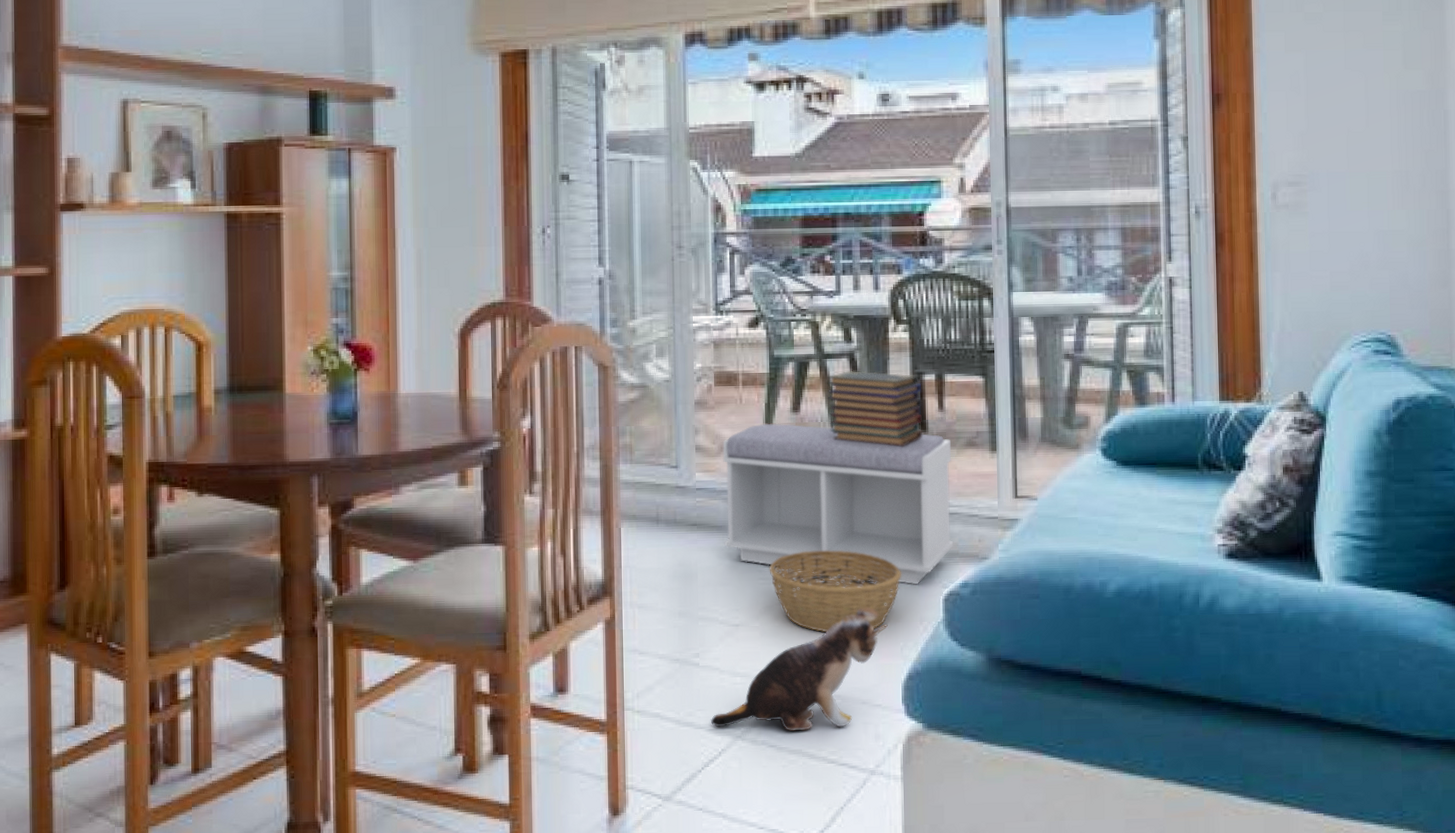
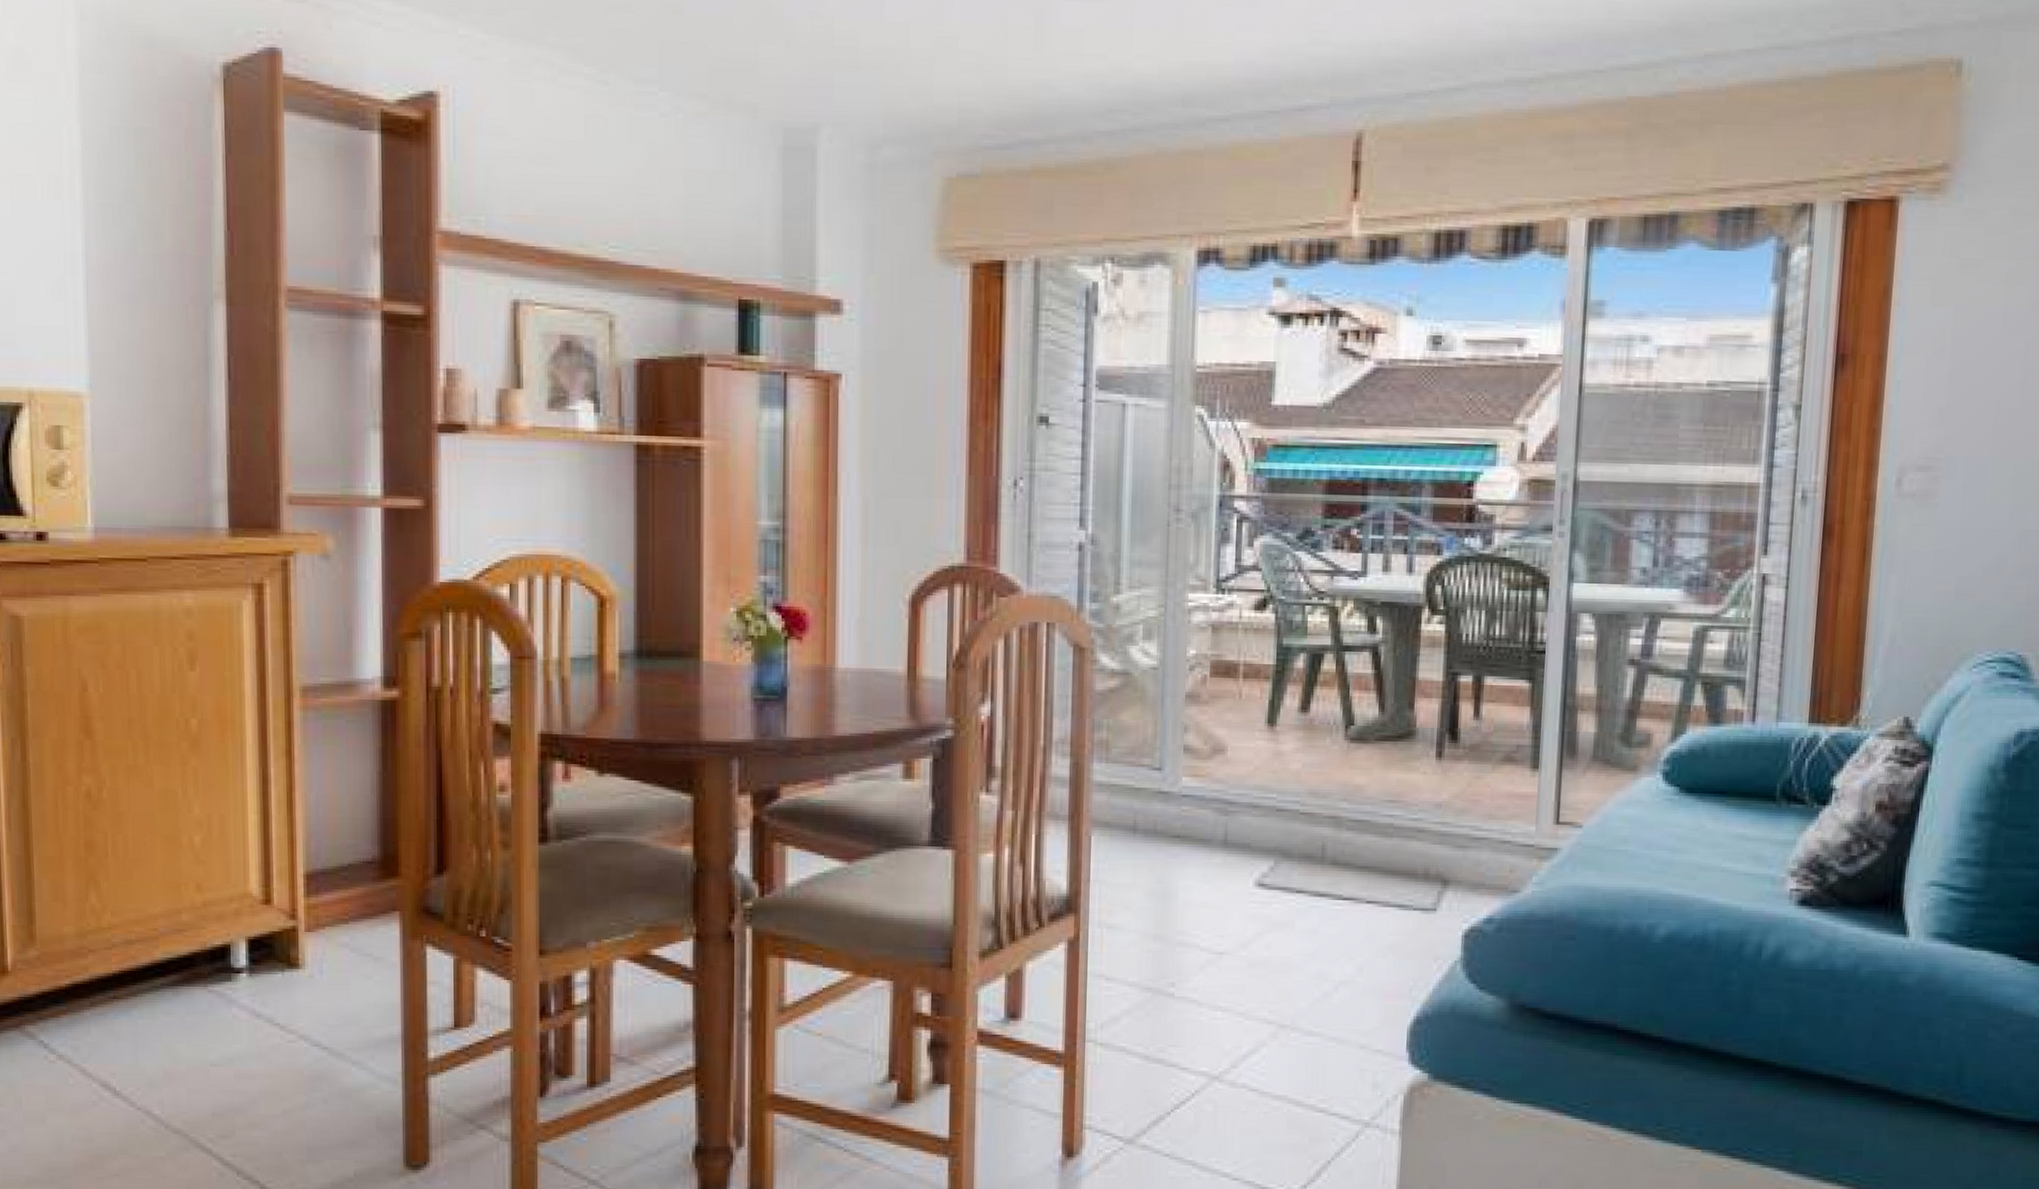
plush toy: present [710,607,888,731] -> none [1183,940,1396,1075]
bench: present [722,423,954,585] -> none [1211,724,1485,918]
basket: present [769,550,902,632] -> none [1262,873,1417,966]
book stack: present [827,370,923,447] -> none [1343,666,1455,758]

